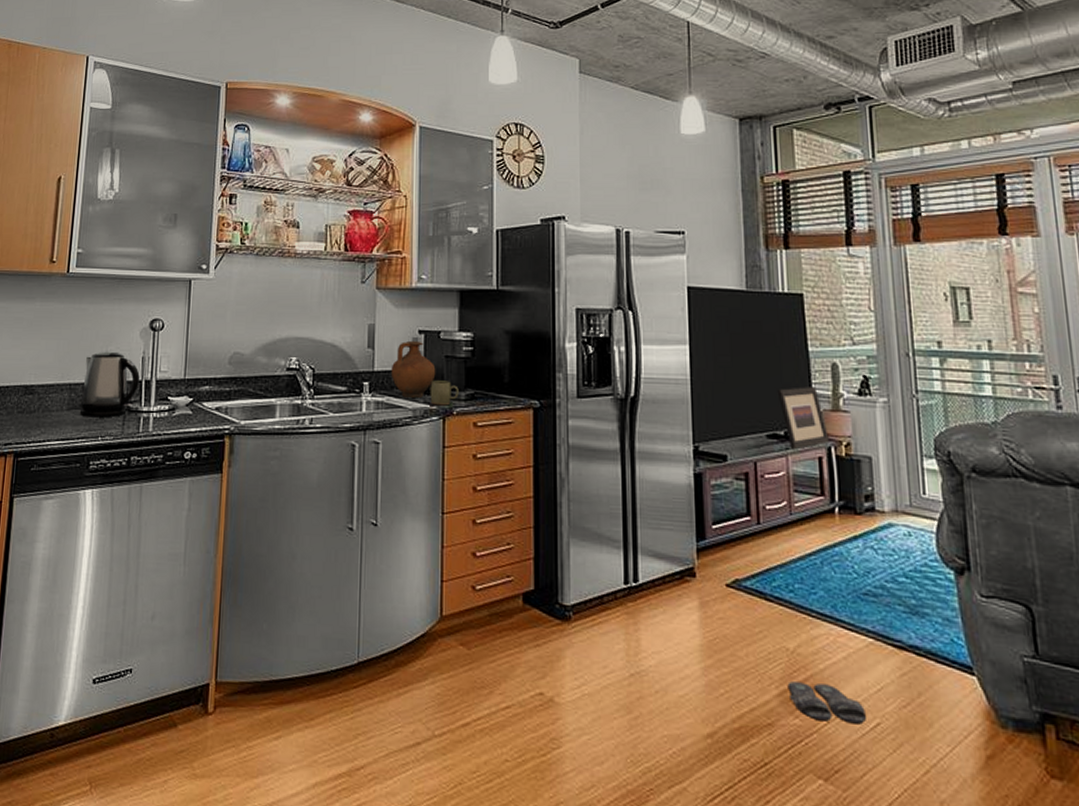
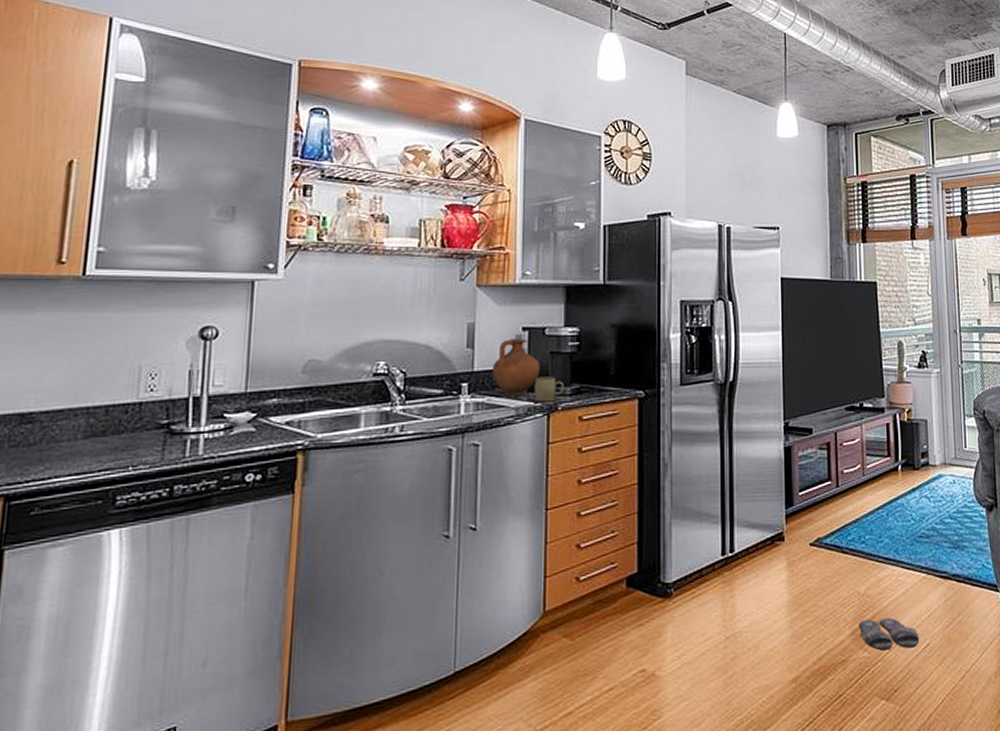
kettle: present [79,351,140,418] -> none [101,366,186,445]
picture frame: present [777,387,829,450] -> none [854,363,895,419]

